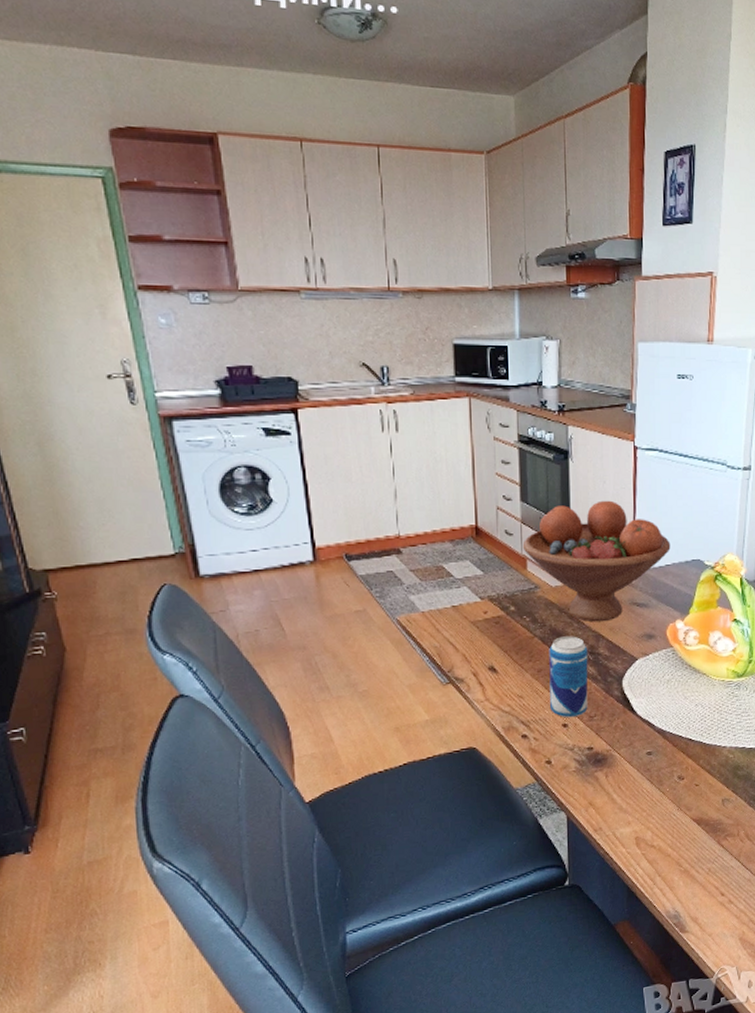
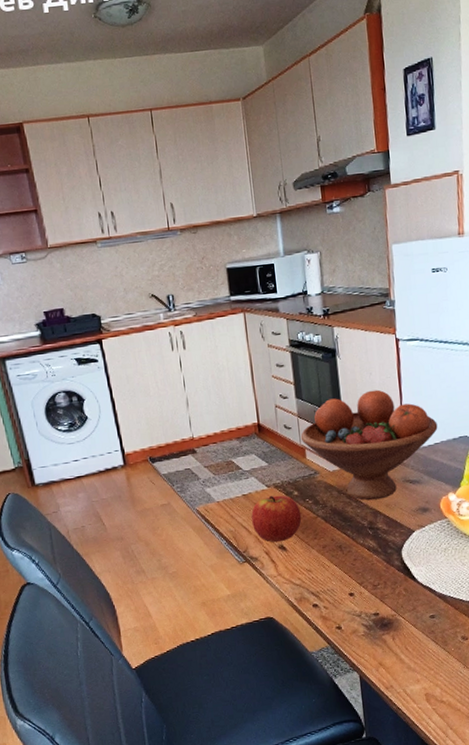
apple: none [460,609,517,663] -> present [251,495,302,543]
beverage can: present [549,636,588,718] -> none [331,514,371,588]

